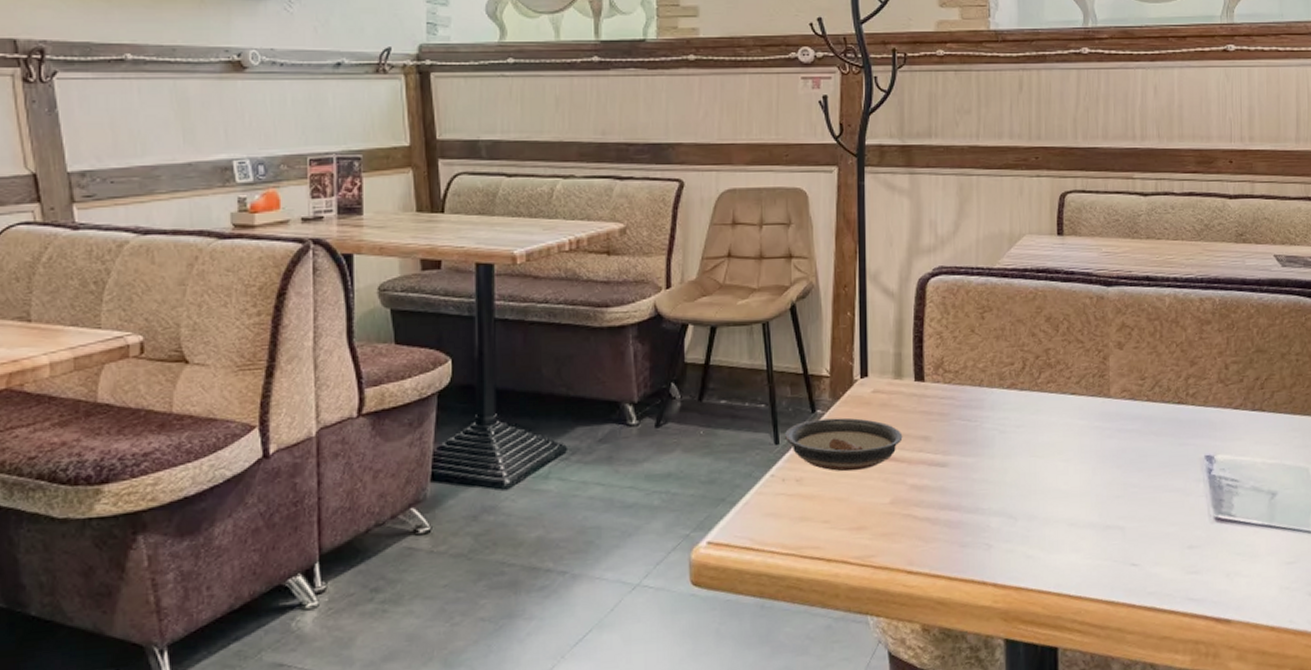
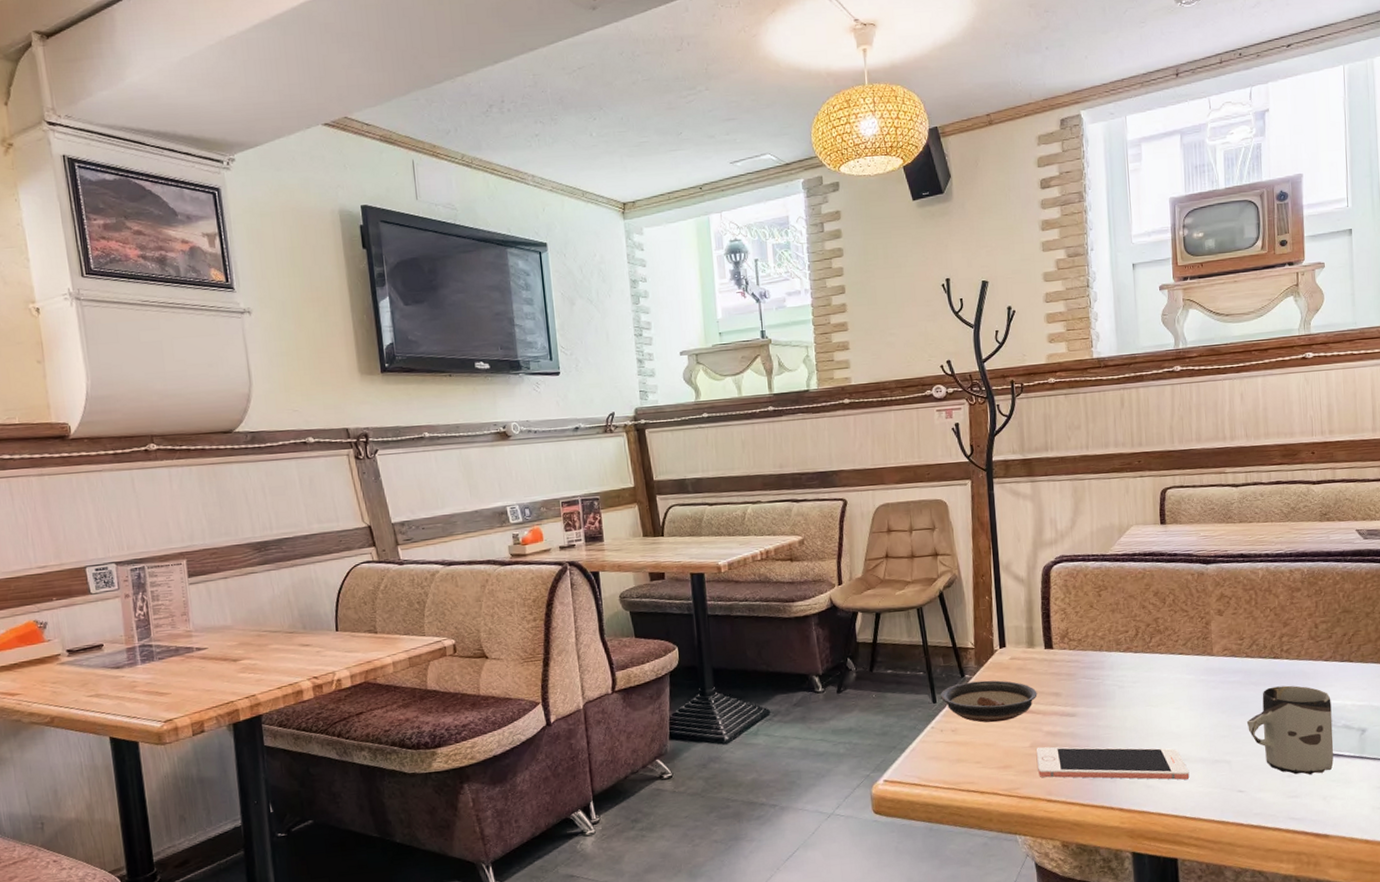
cell phone: none [897,504,1077,549] -> present [1036,747,1190,780]
cup: none [1144,437,1240,546] -> present [1246,685,1334,775]

